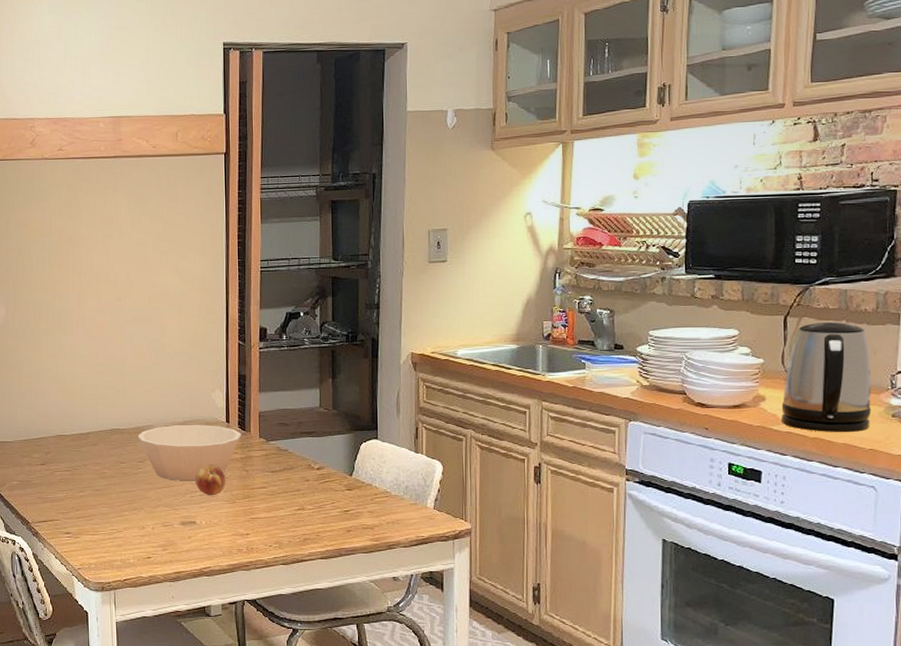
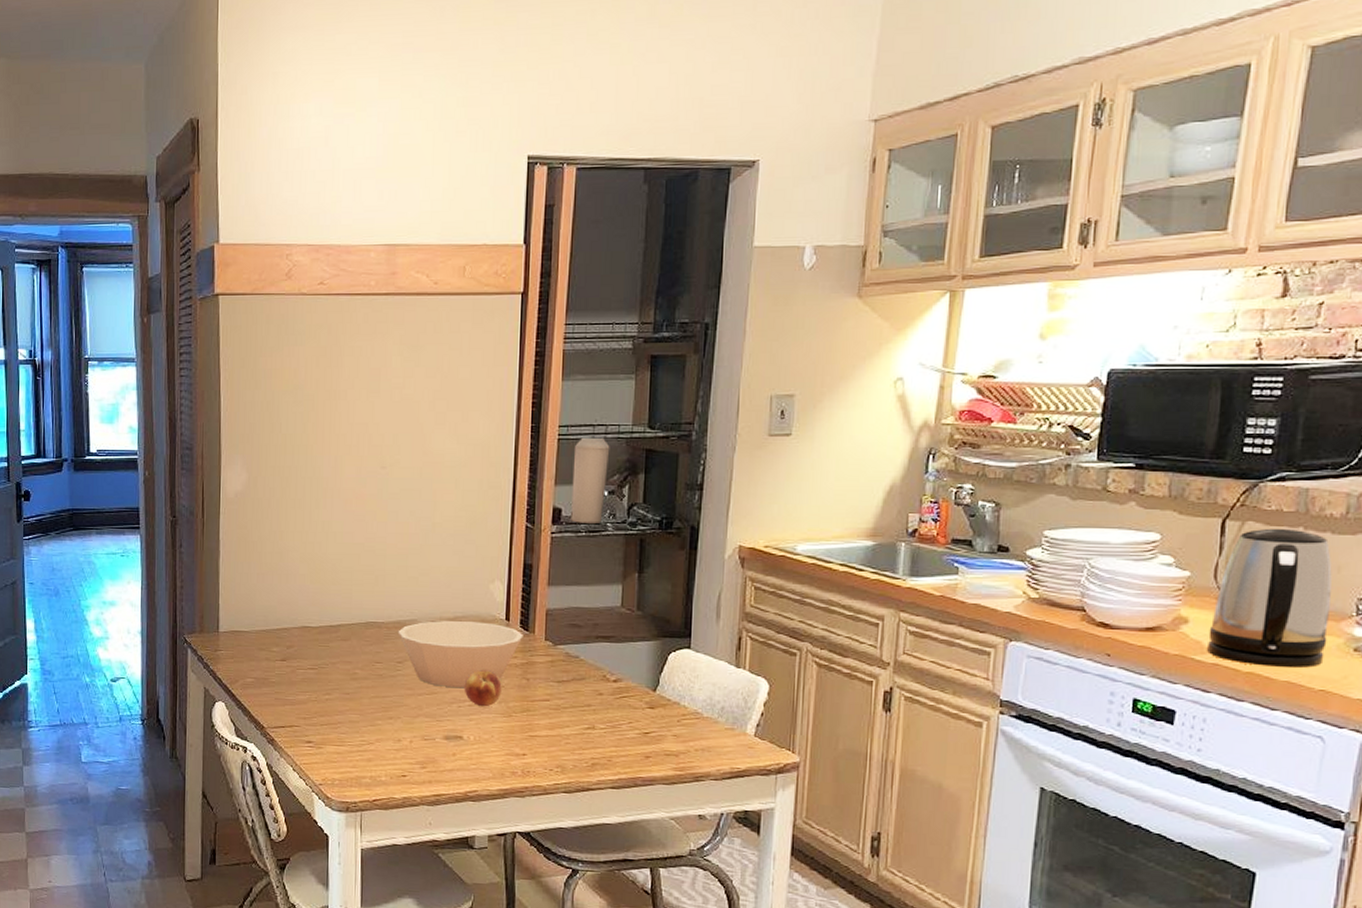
canister: none [274,267,303,340] -> present [571,436,610,525]

